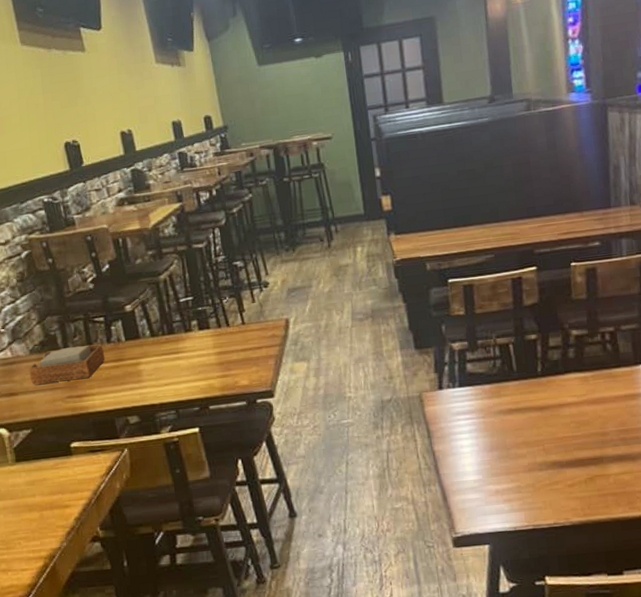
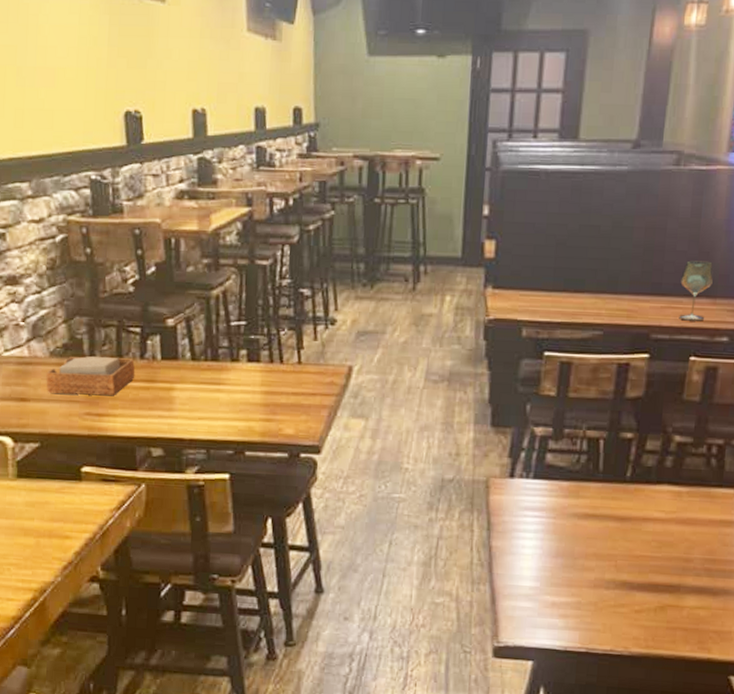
wine glass: none [550,182,578,234] -> present [679,260,714,321]

